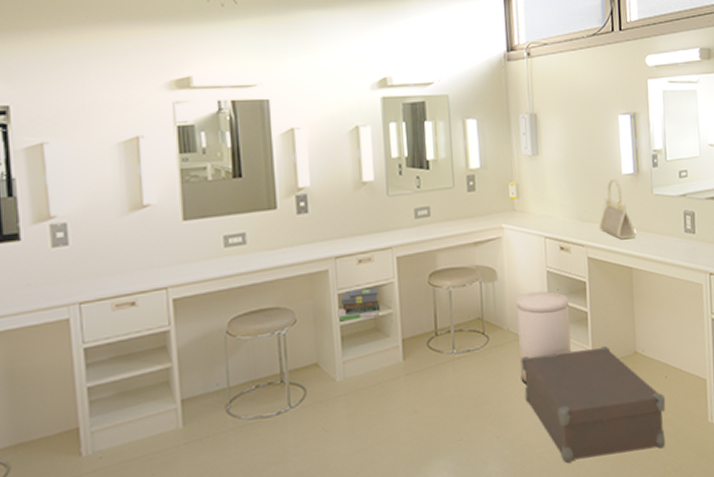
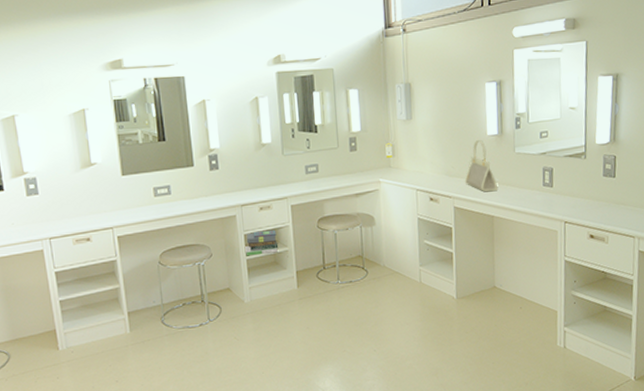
pedal bin: present [516,291,572,385] -> none [391,234,438,310]
suitcase: present [521,346,666,463] -> none [394,281,520,373]

